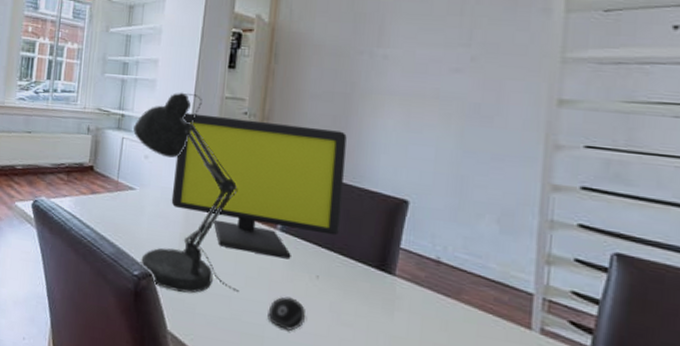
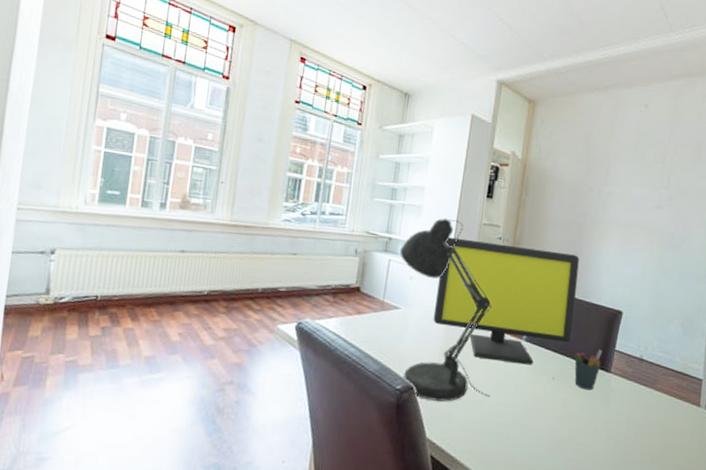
computer mouse: present [267,296,305,331] -> none [512,397,543,426]
pen holder: none [344,246,383,295] -> present [574,349,603,390]

